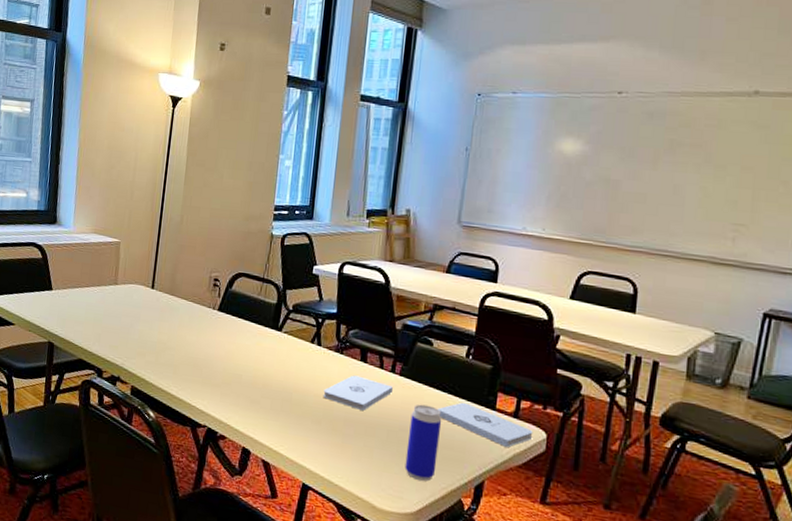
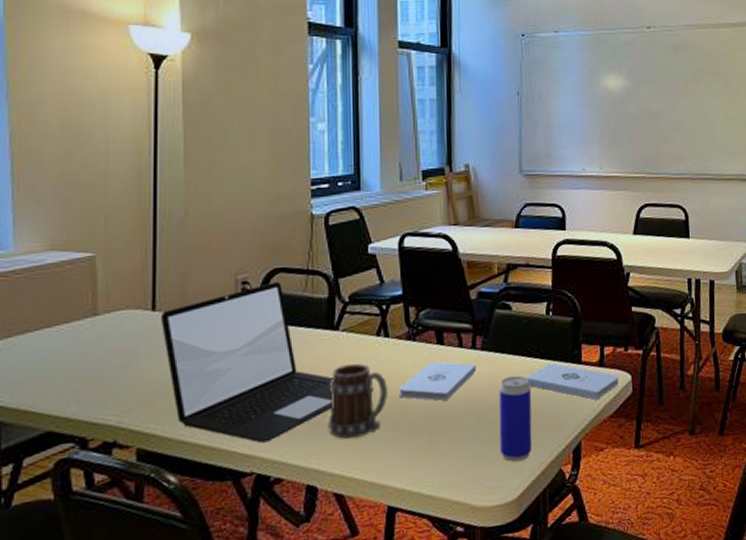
laptop: none [156,283,273,406] -> present [160,282,334,443]
mug: none [263,360,315,422] -> present [328,363,388,439]

